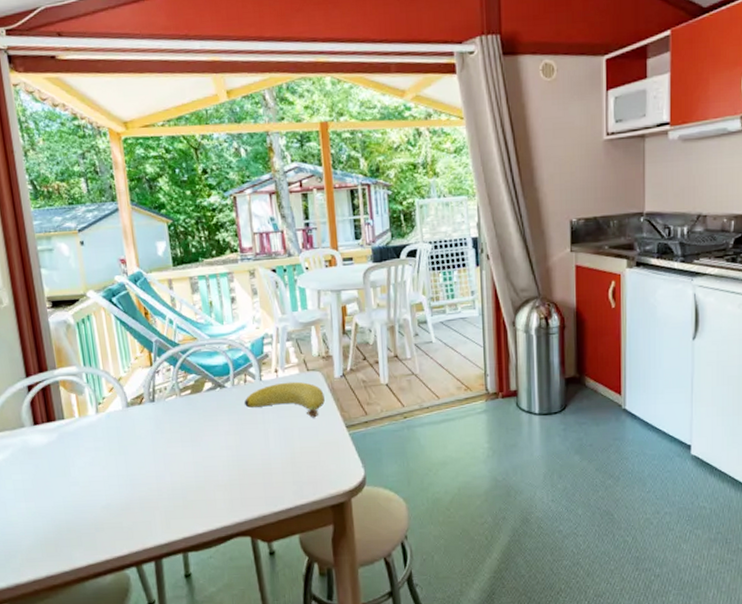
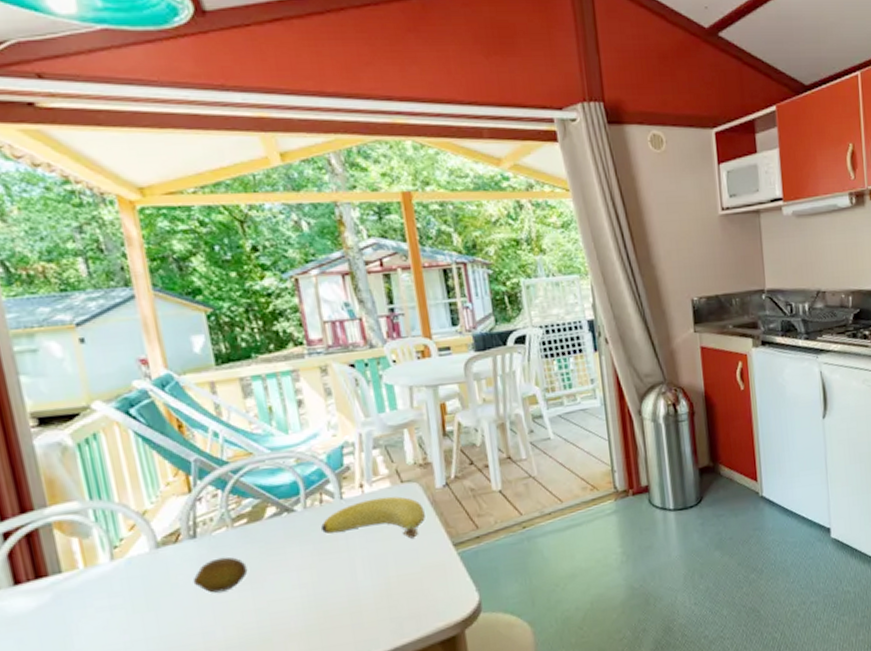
fruit: none [151,419,190,446] -> present [193,556,248,593]

